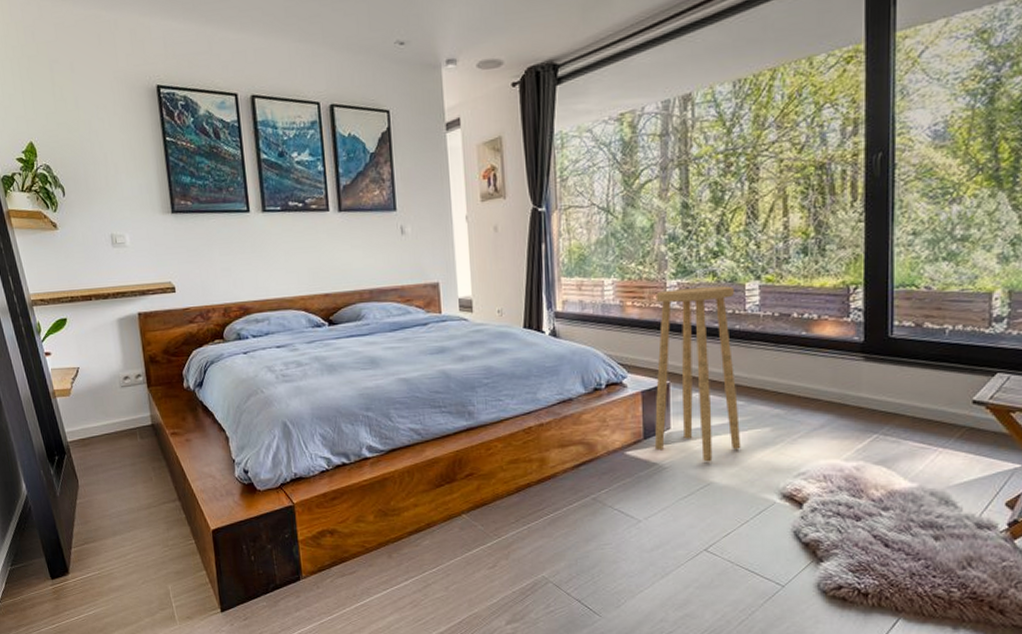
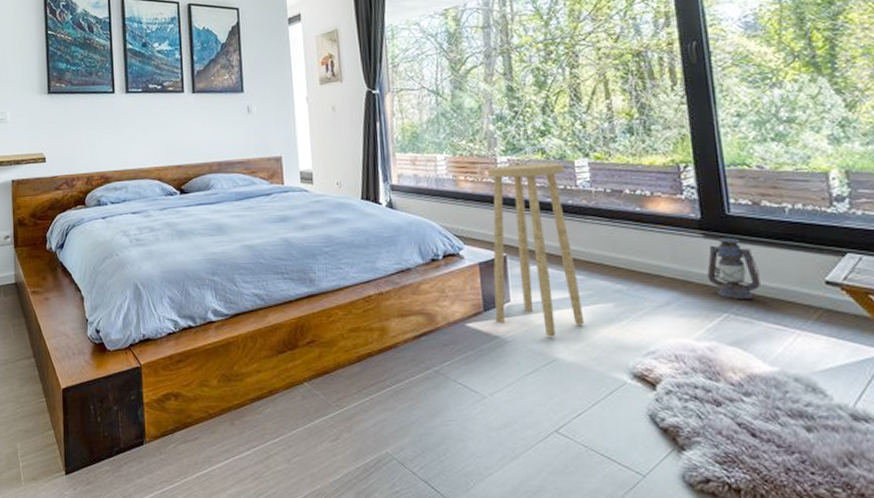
lantern: none [863,360,912,420] -> present [707,238,760,299]

